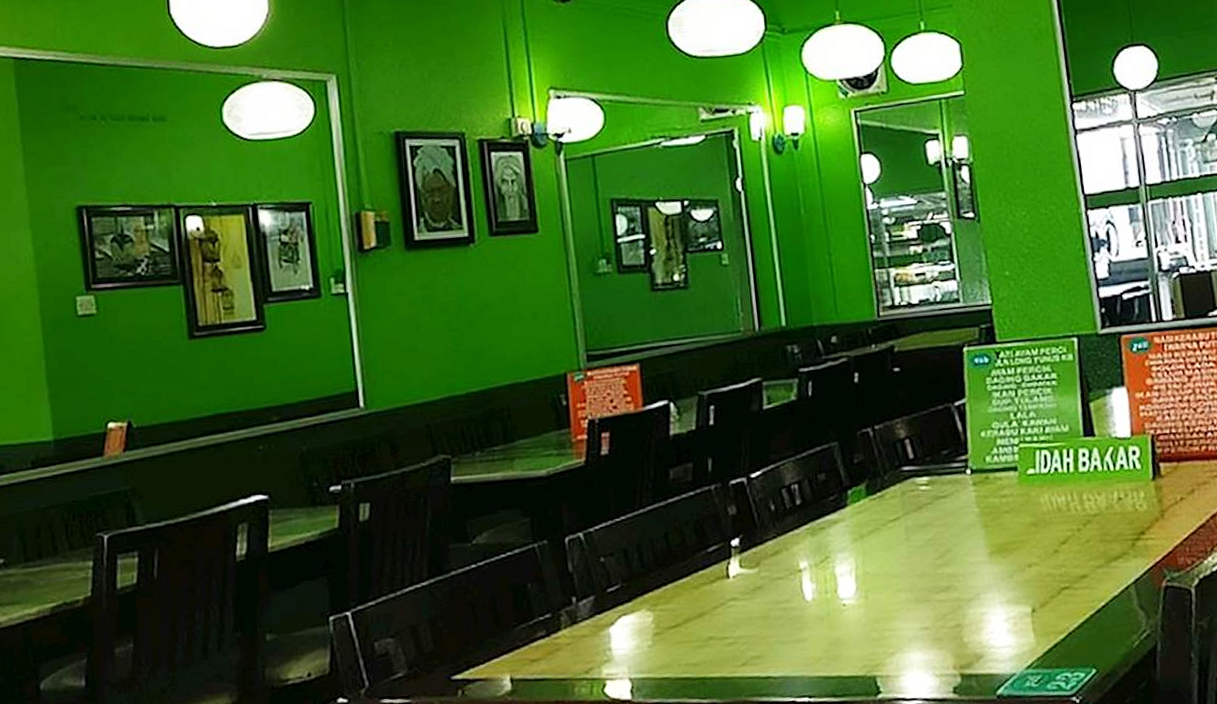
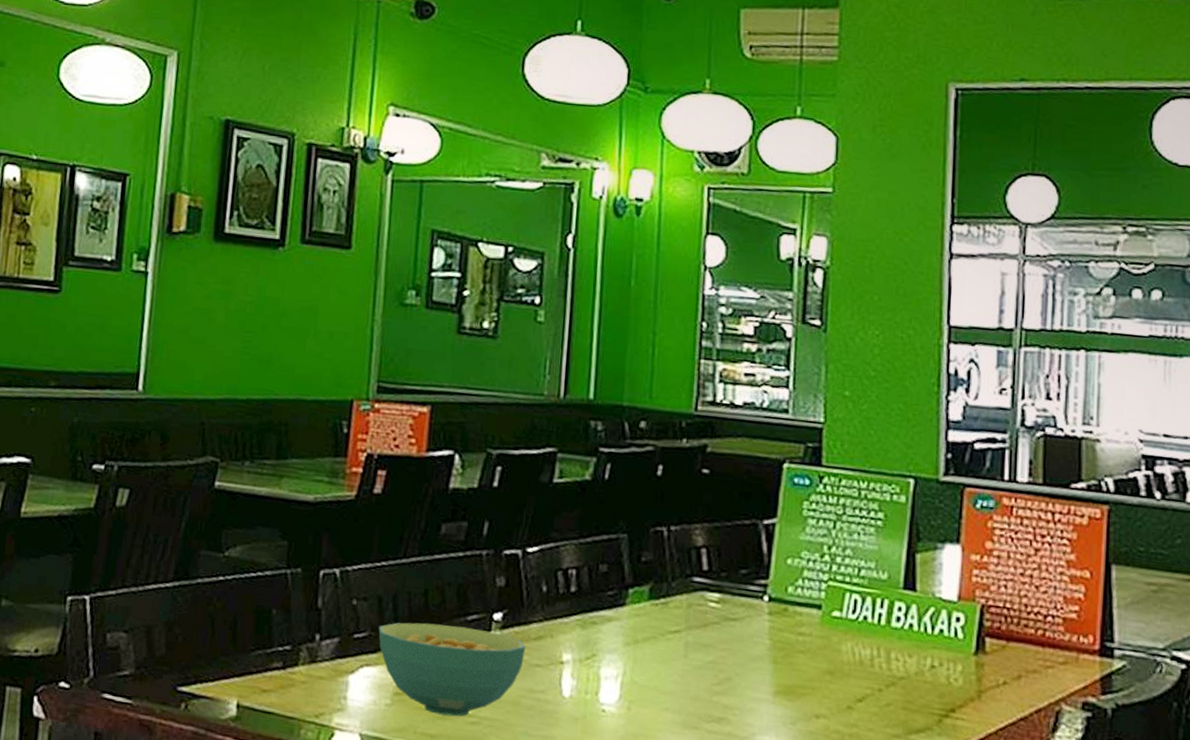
cereal bowl: none [629,557,766,644] -> present [378,622,525,717]

